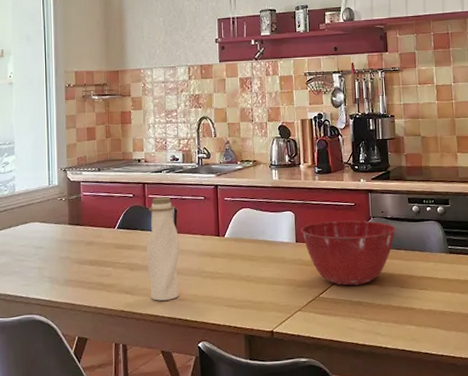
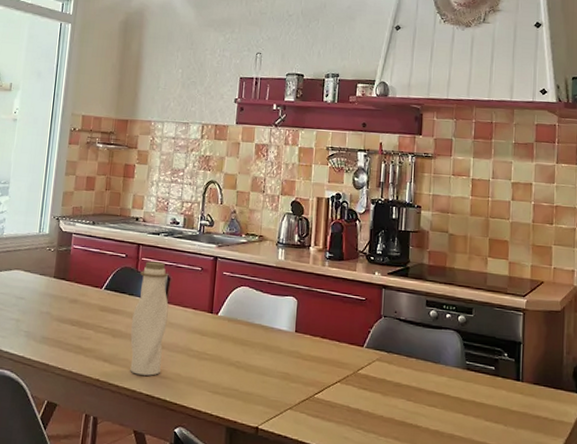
mixing bowl: present [301,220,396,286] -> none [302,313,409,391]

